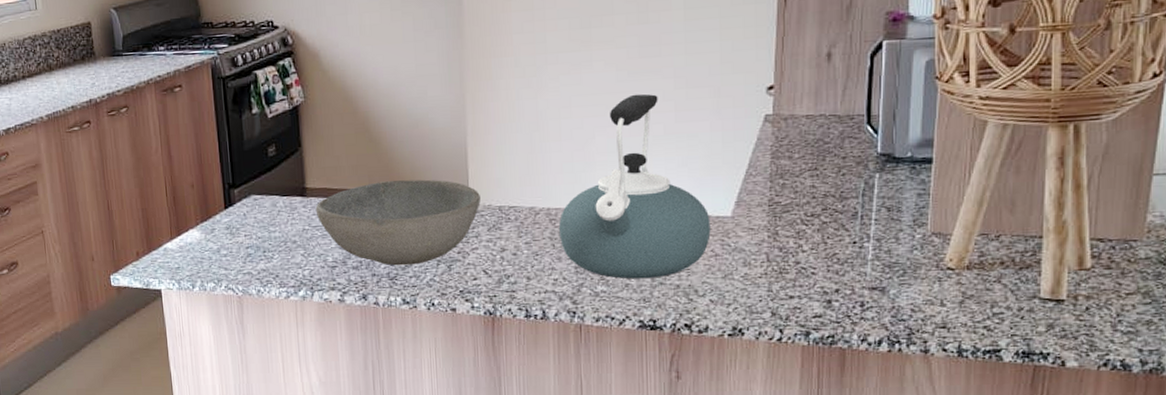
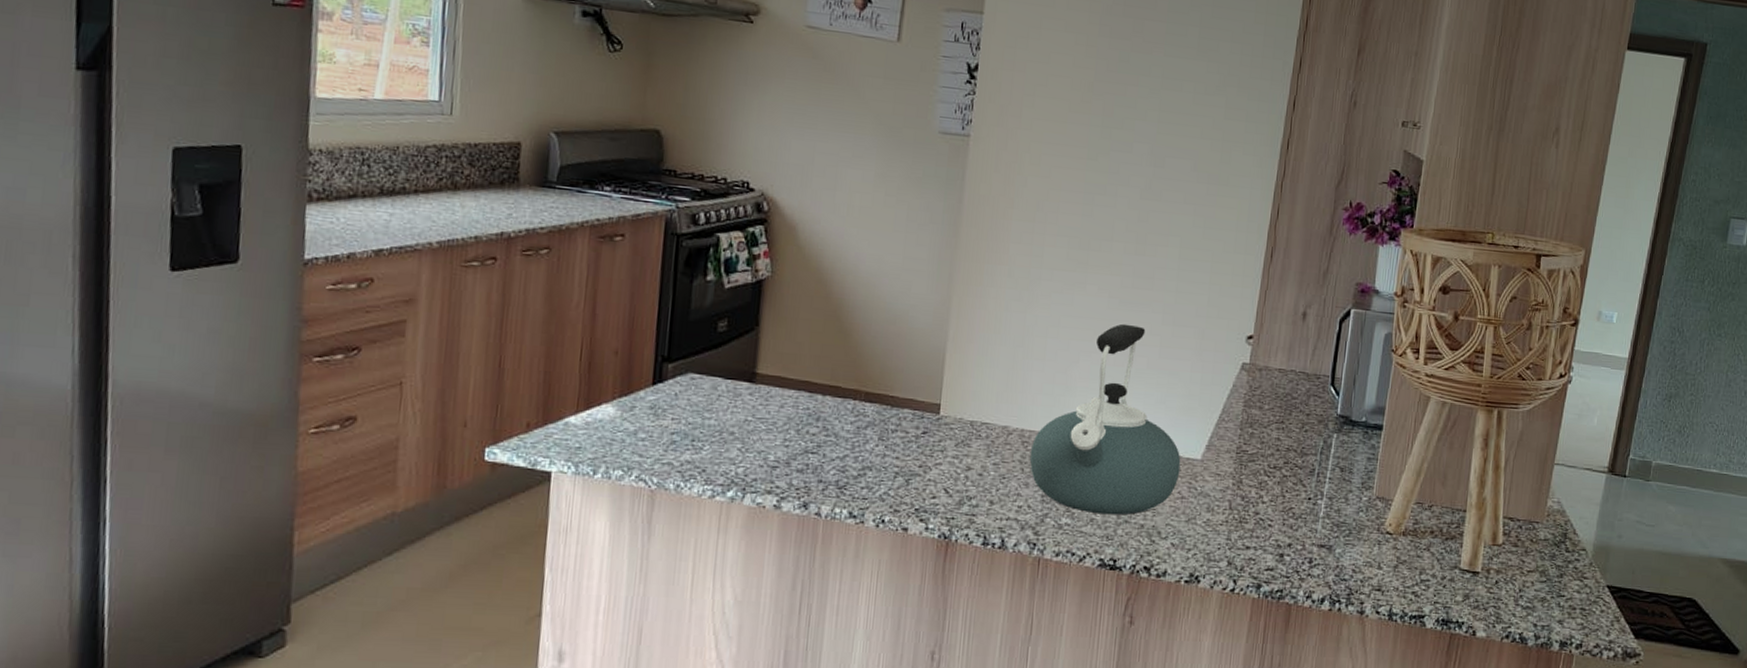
bowl: present [315,179,481,266] -> none [763,377,953,475]

